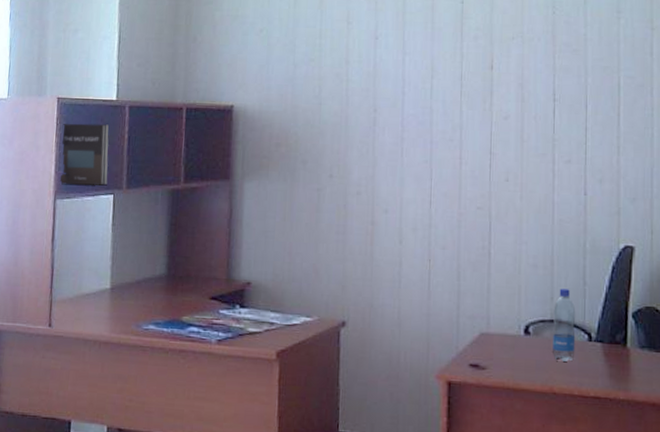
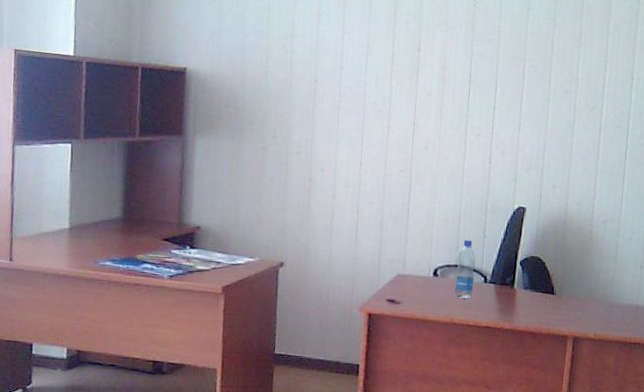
books: present [59,123,109,186] -> none [17,74,66,135]

